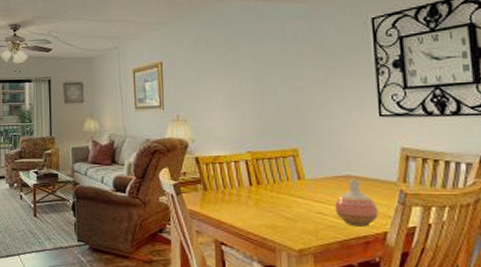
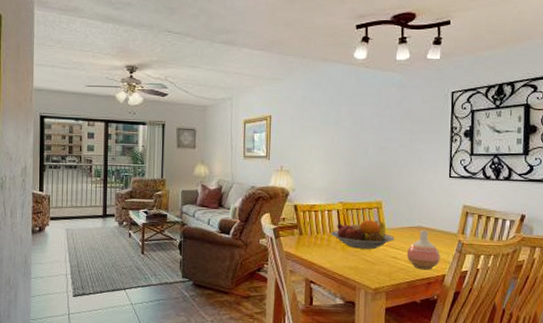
fruit bowl: none [240,170,318,204] -> present [330,220,395,249]

